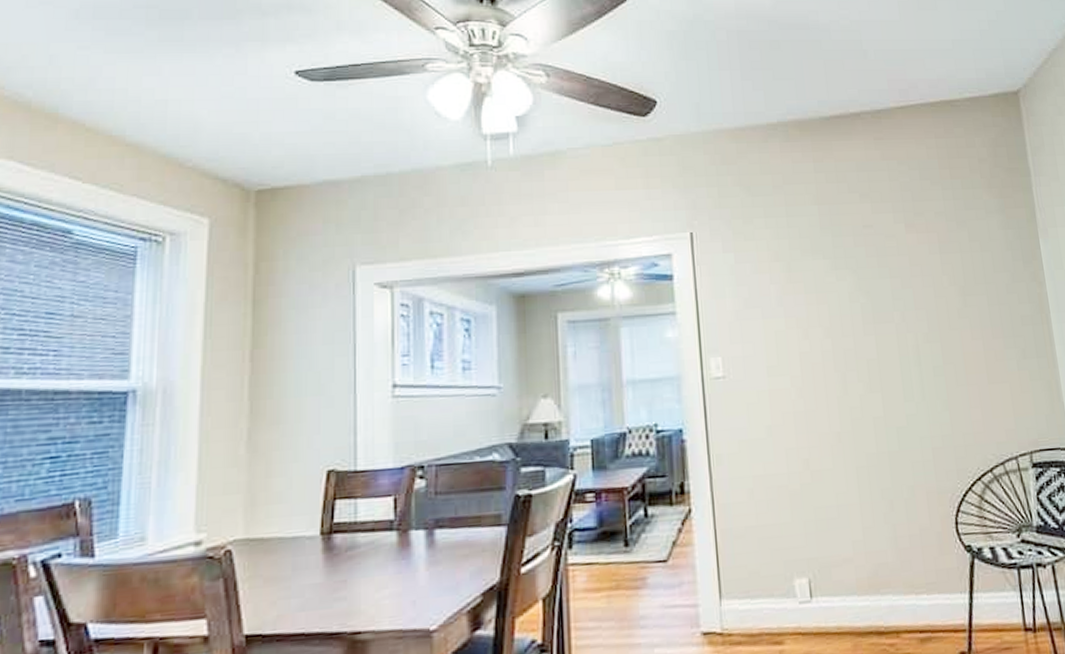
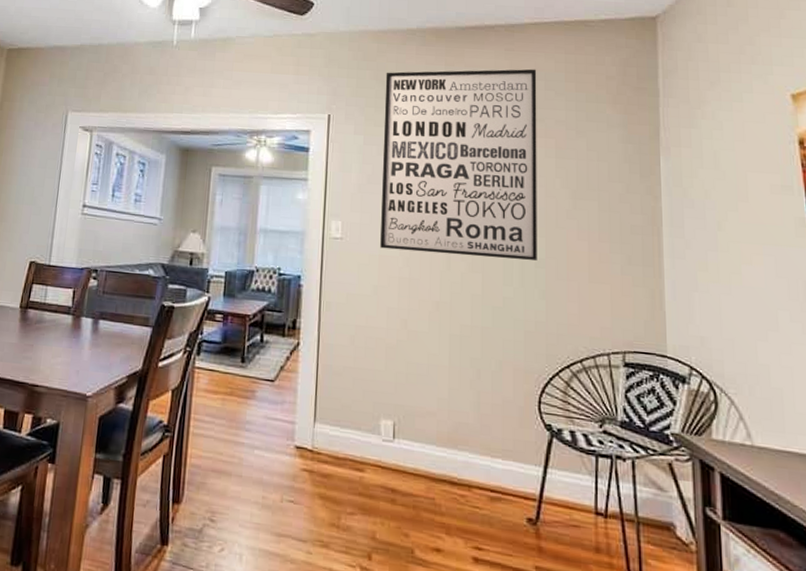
wall art: none [749,158,935,382] -> present [380,69,537,260]

